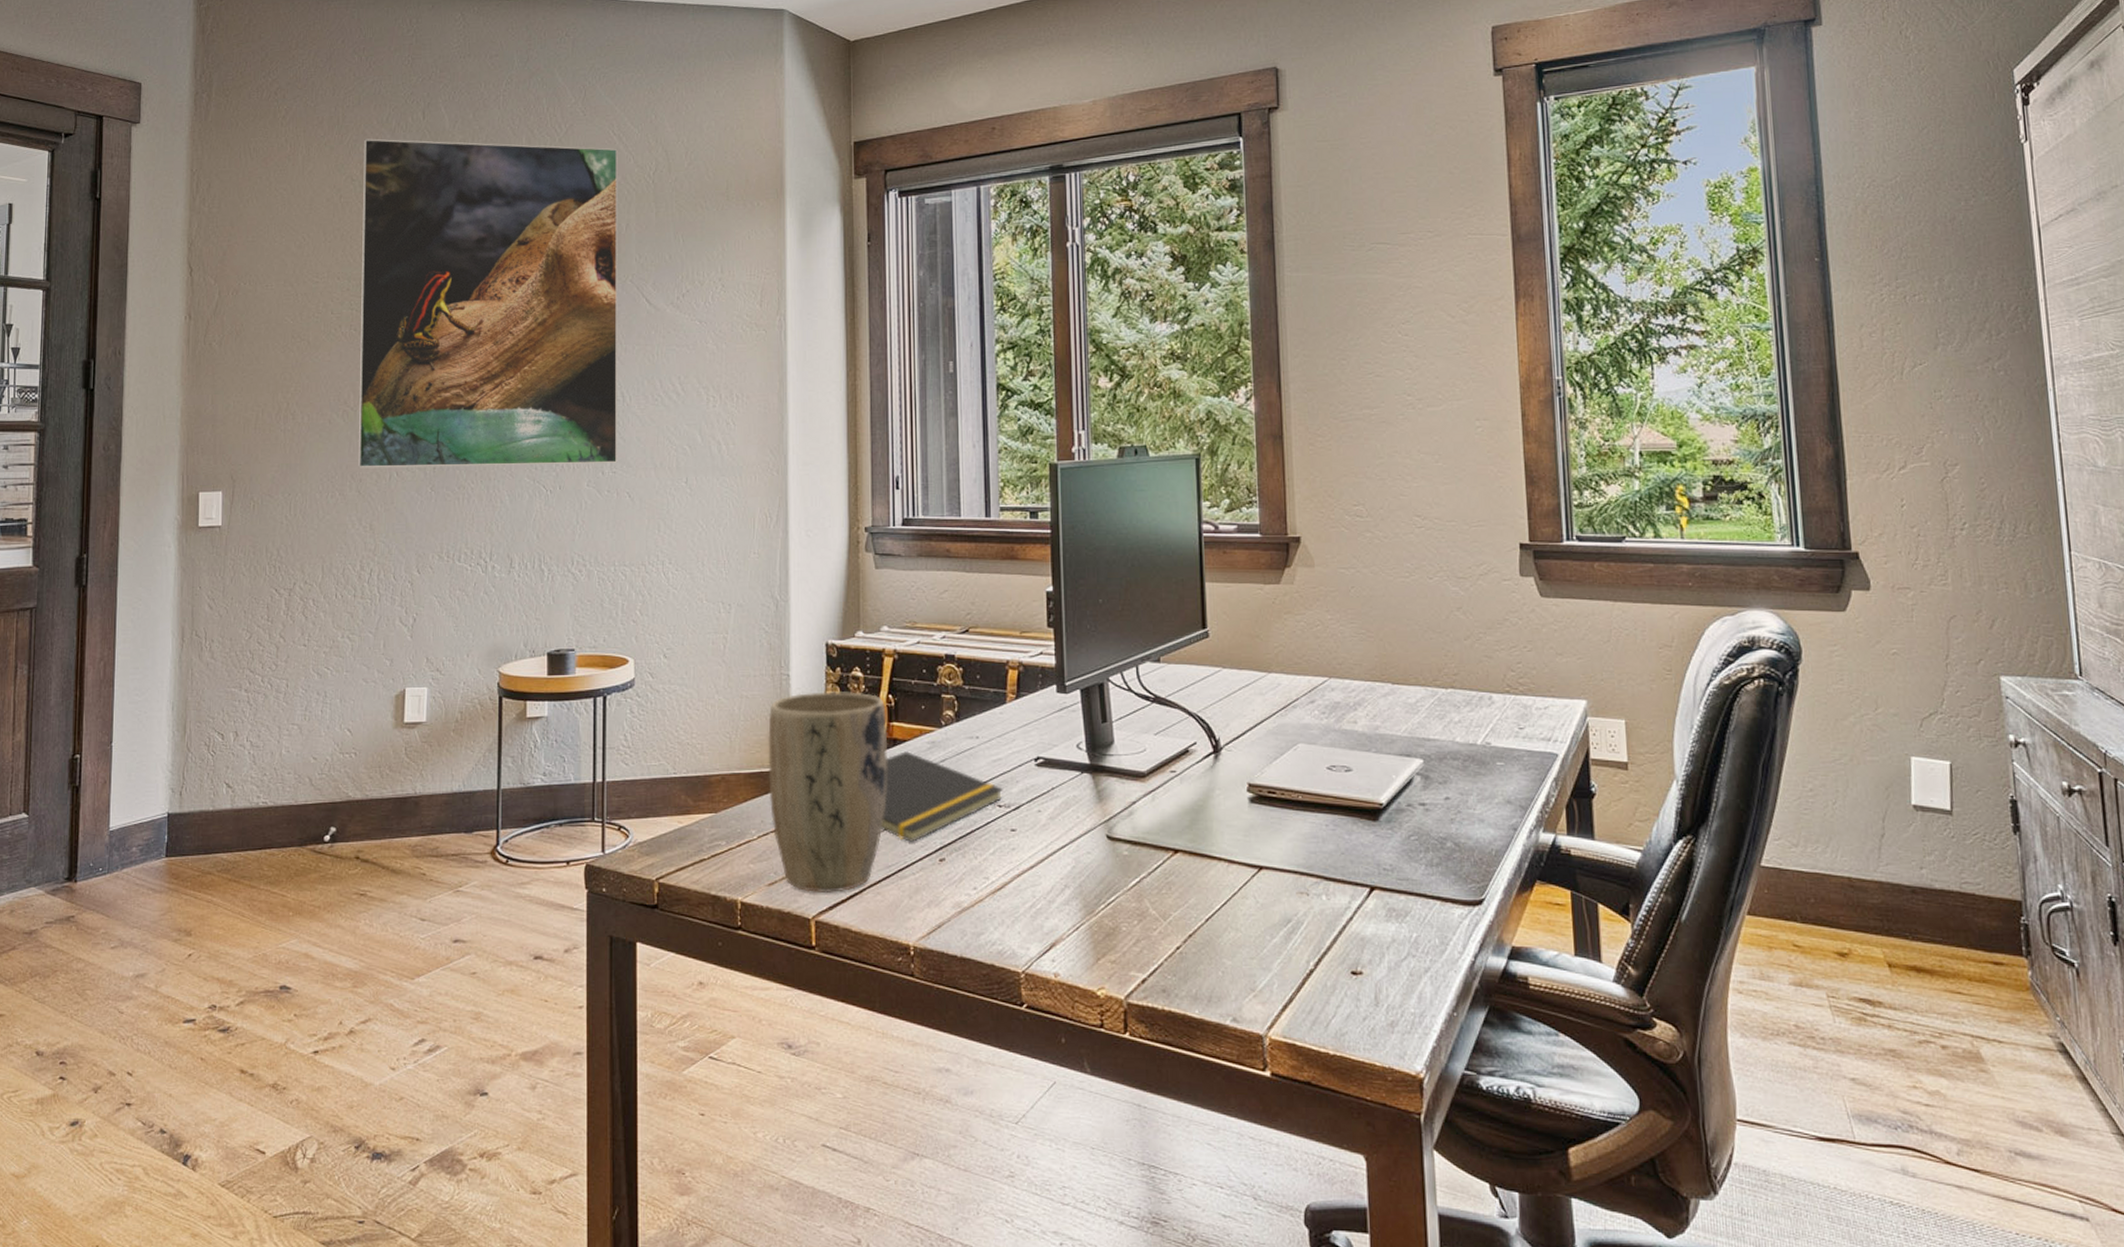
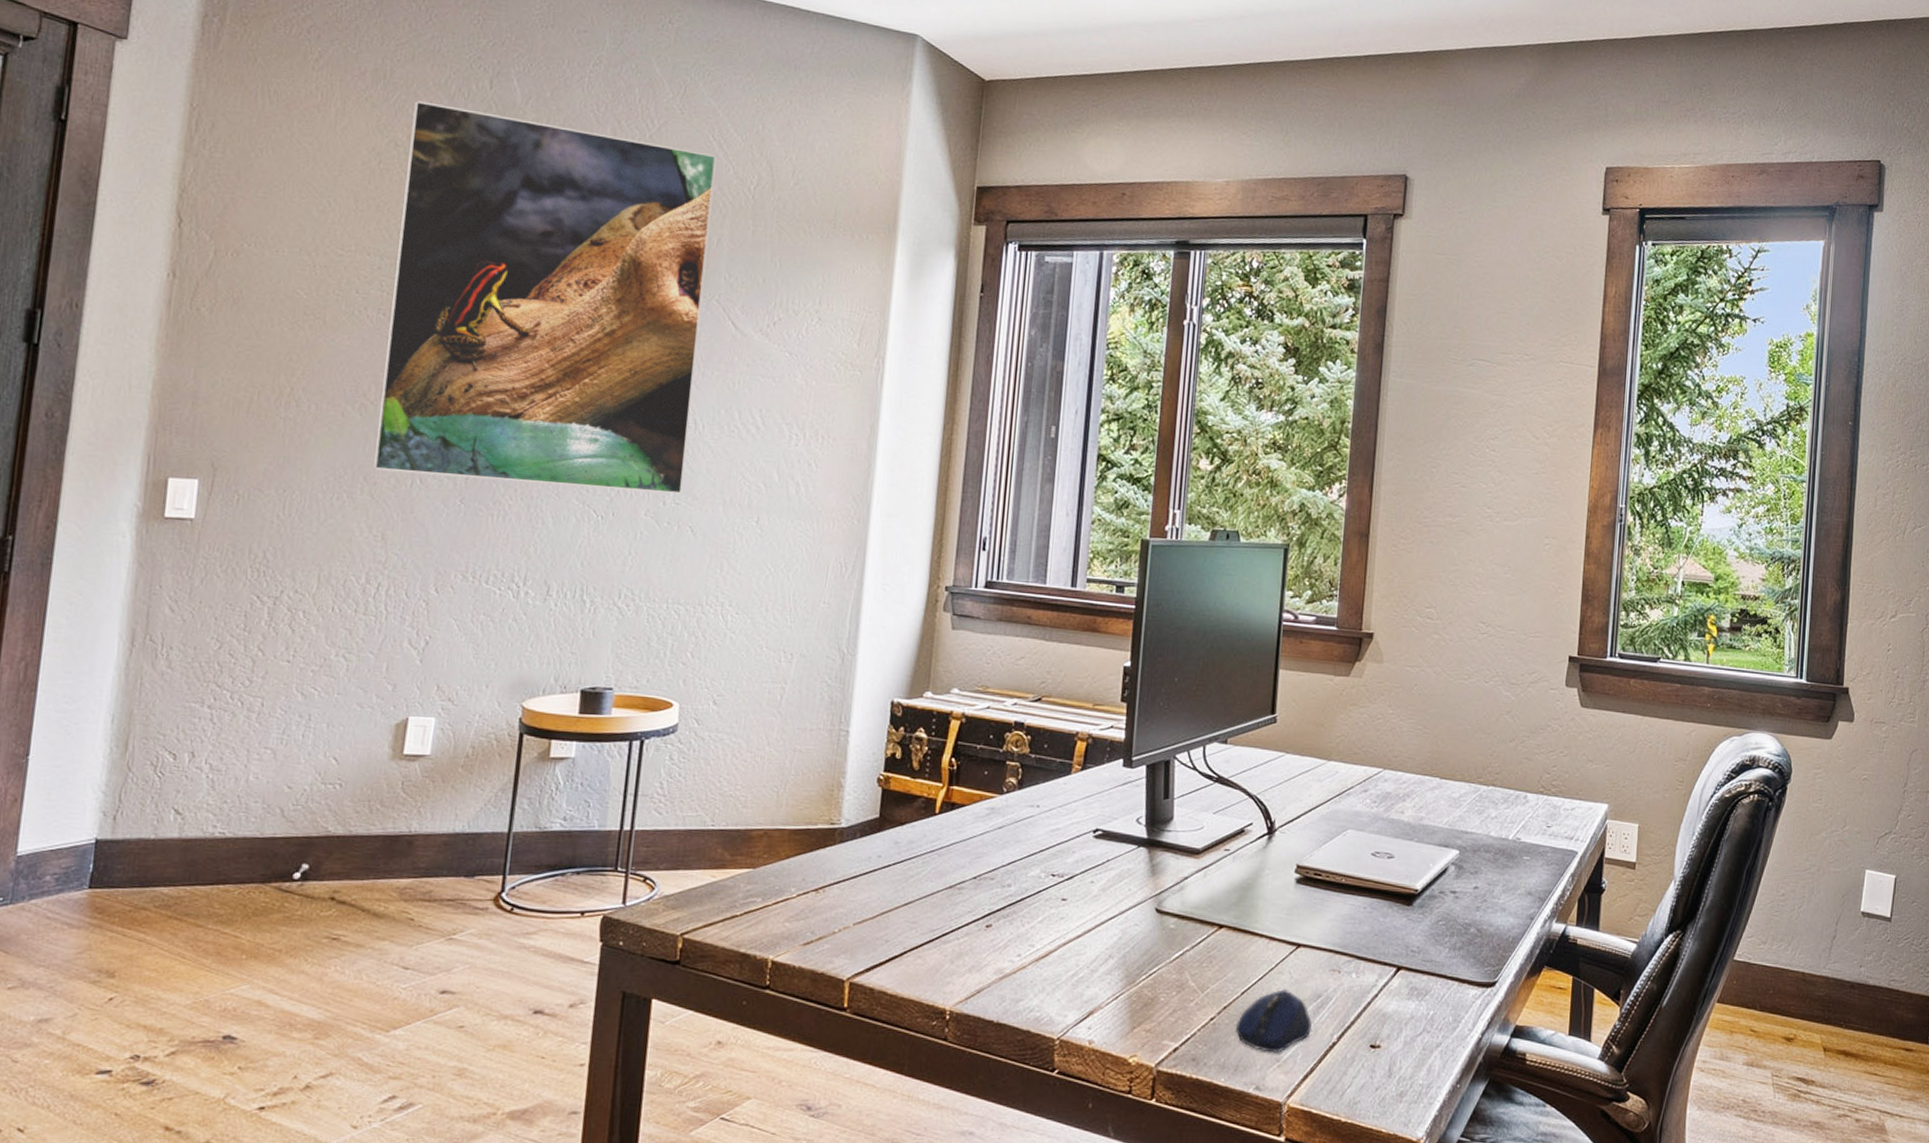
plant pot: present [768,692,888,892] -> none [813,750,947,955]
notepad: present [880,751,1003,842] -> none [928,816,1058,907]
computer mouse: none [1203,915,1285,982] -> present [1235,989,1312,1053]

